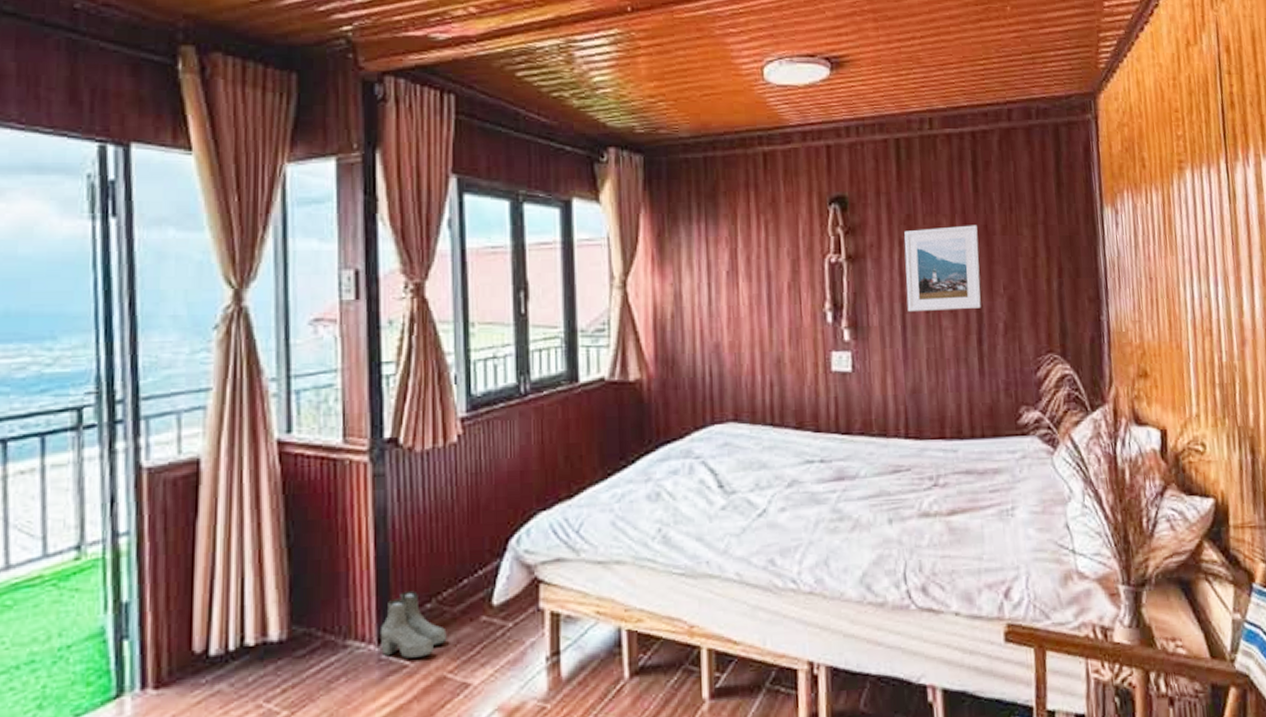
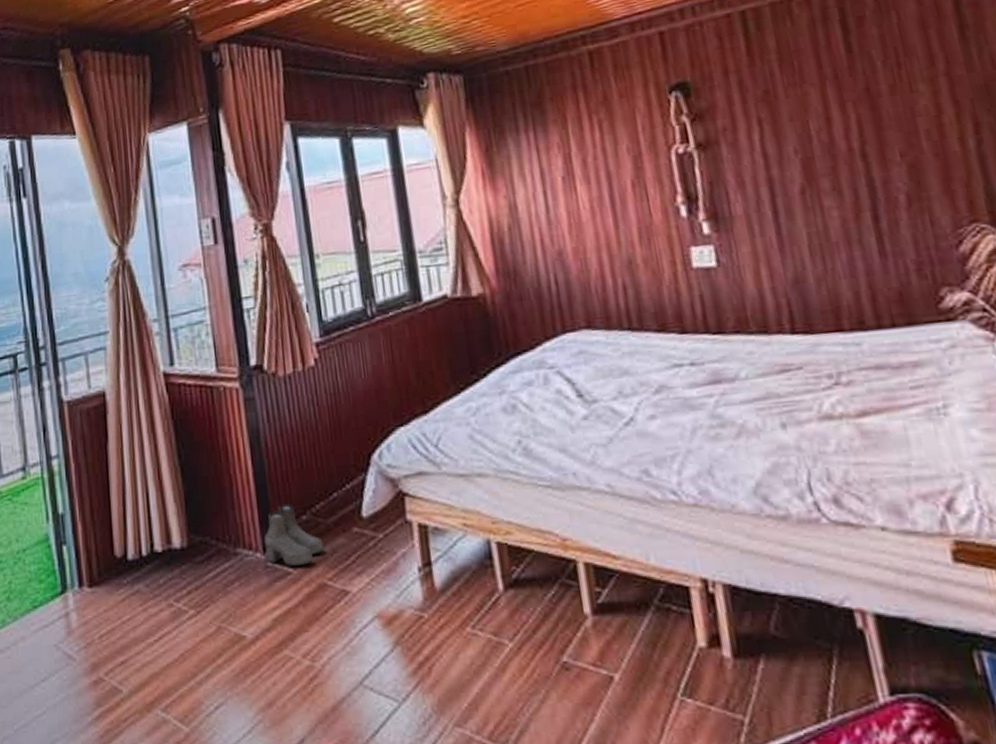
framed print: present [904,225,981,313] -> none [763,89,873,196]

